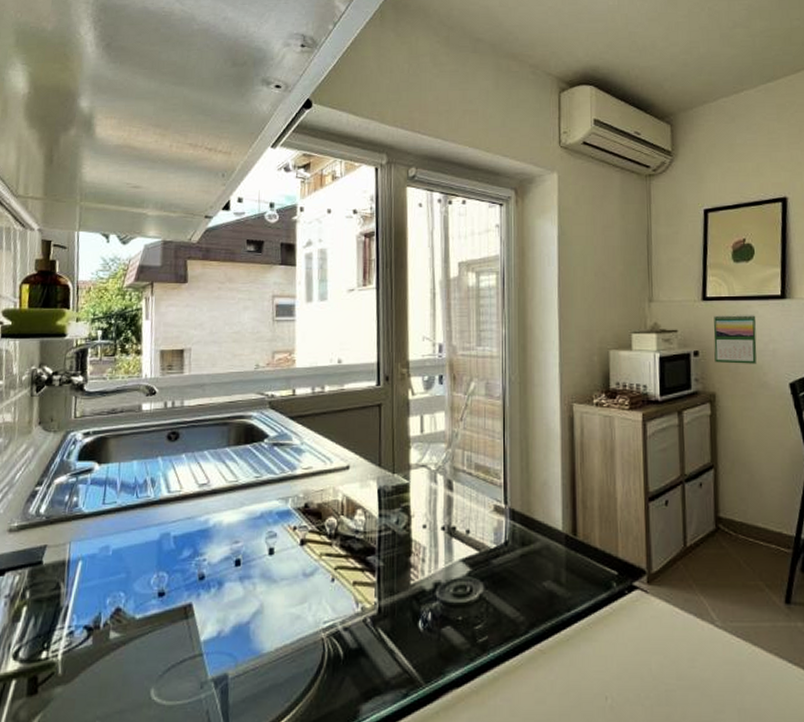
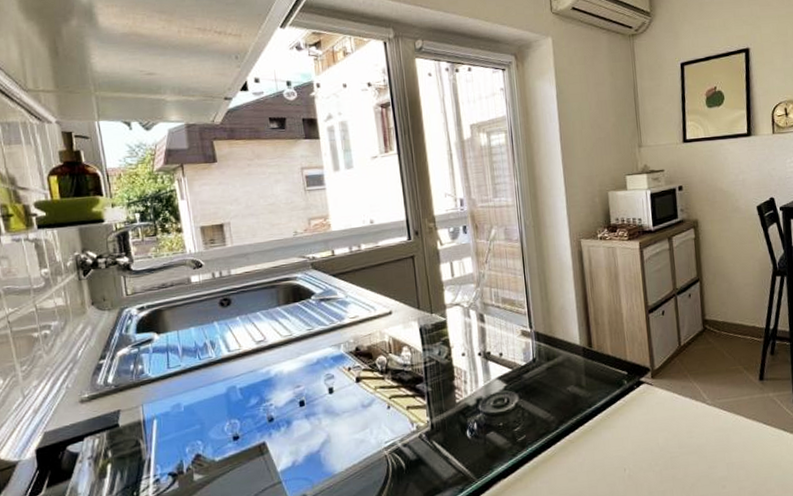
calendar: present [713,314,758,364] -> none [693,151,730,195]

